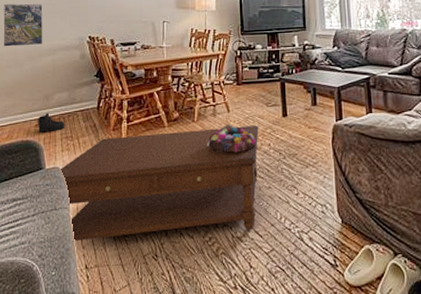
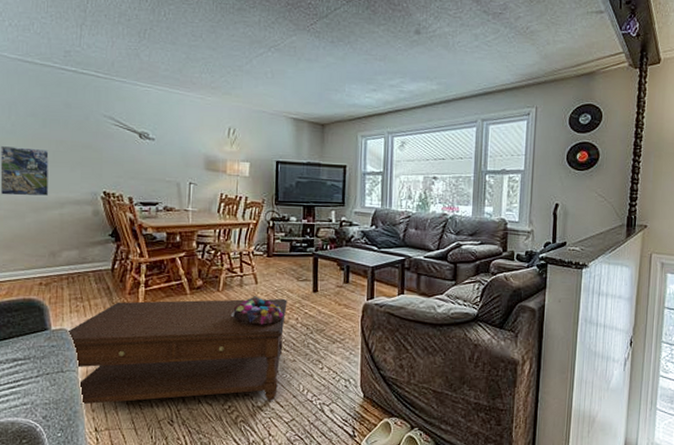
boots: present [37,113,65,133] -> none [41,271,74,292]

